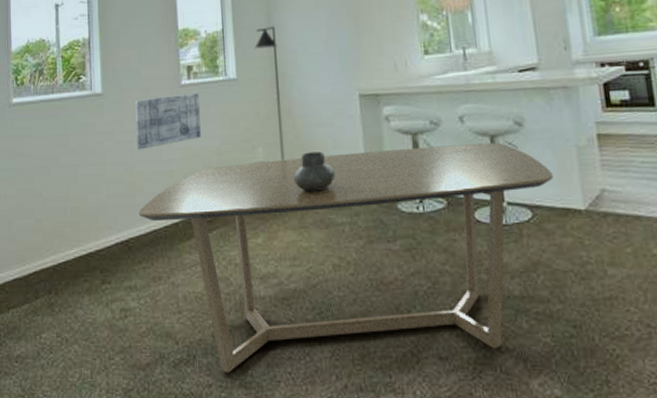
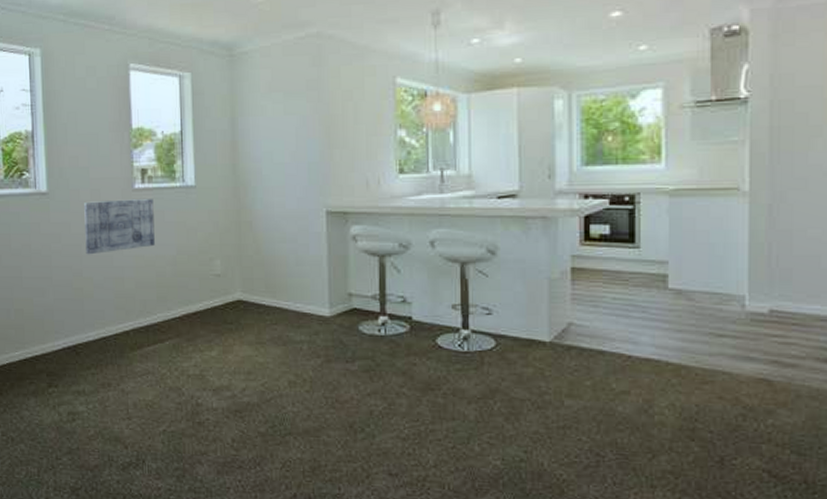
dining table: present [138,142,553,373] -> none [87,270,521,478]
floor lamp: present [254,26,285,161] -> none [216,132,244,275]
vase: present [294,151,336,192] -> none [252,268,296,308]

